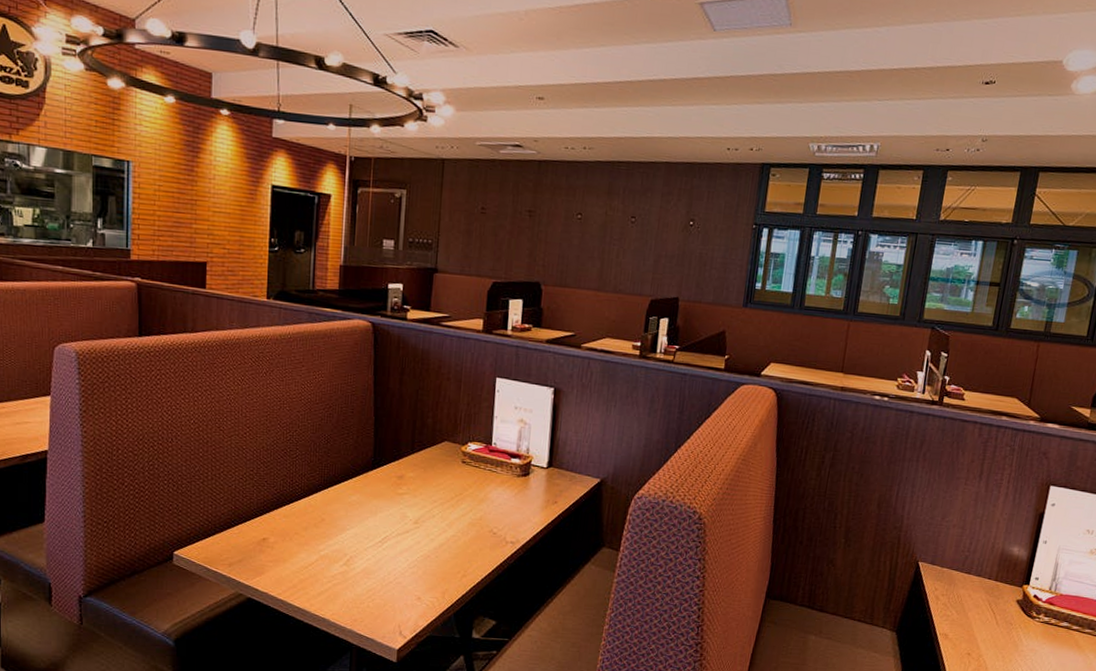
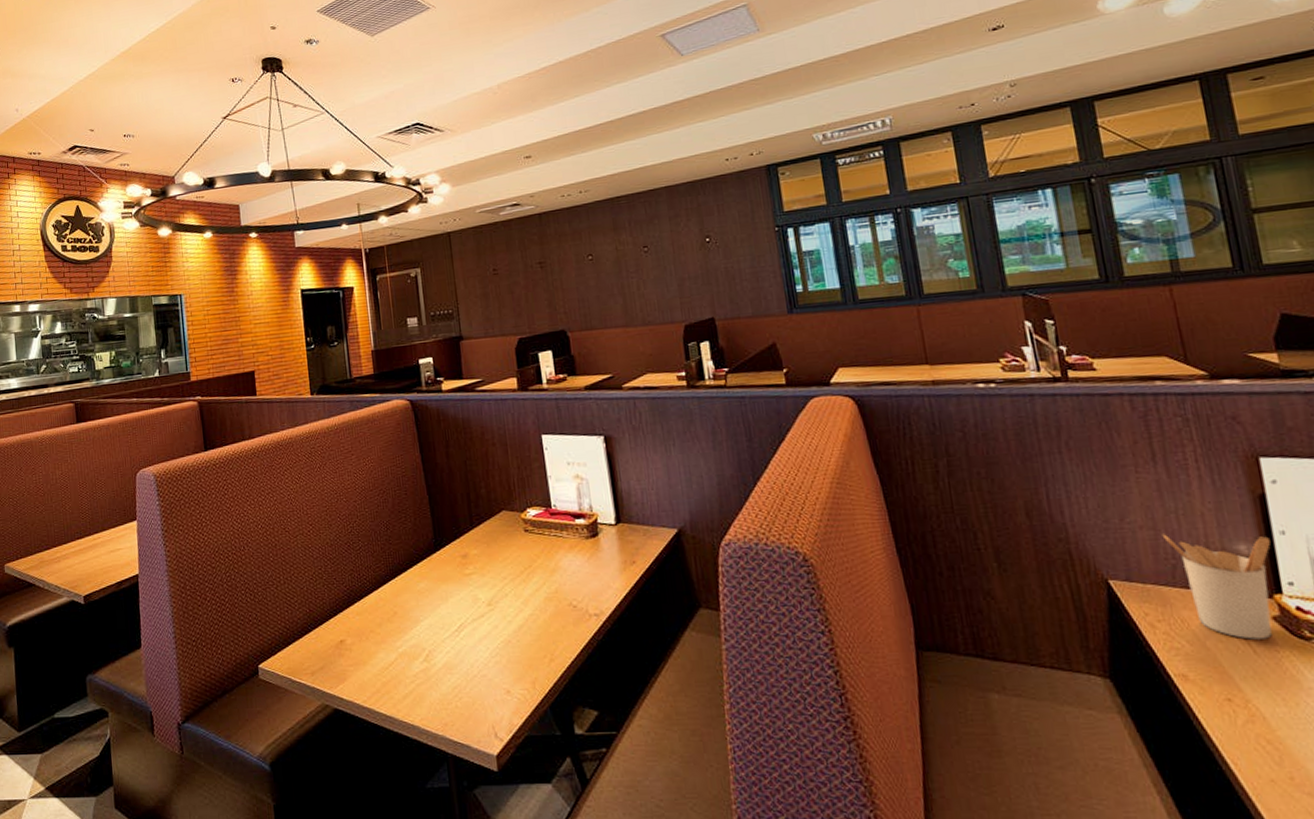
utensil holder: none [967,533,1035,615] -> present [1163,534,1272,640]

